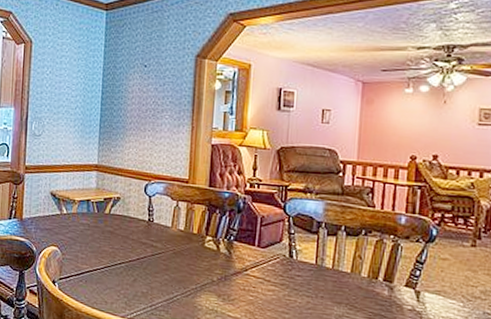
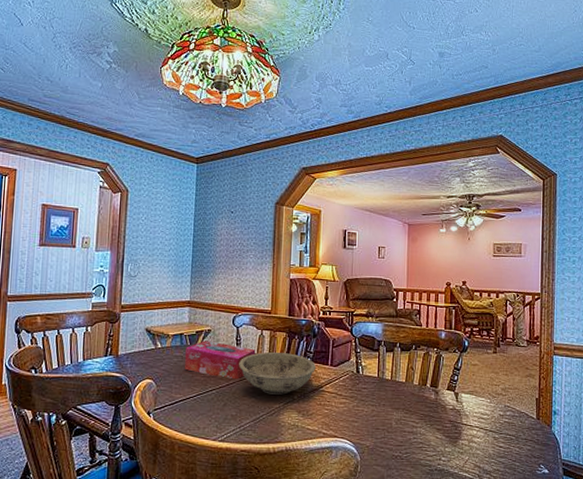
tissue box: none [92,209,170,254] -> present [185,340,256,380]
bowl: none [151,226,240,275] -> present [239,352,316,395]

